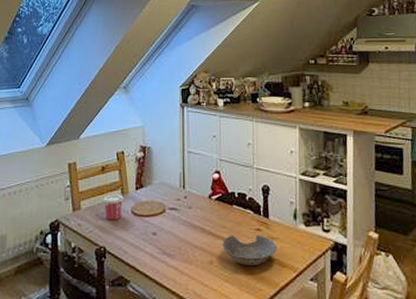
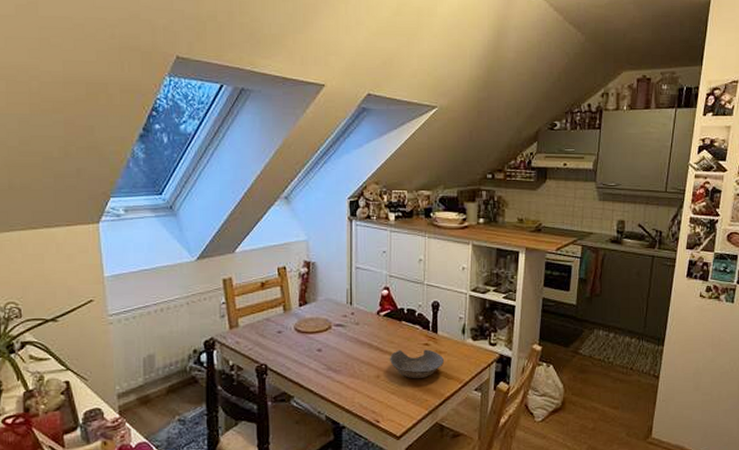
cup: present [103,194,124,220] -> none [264,311,286,338]

